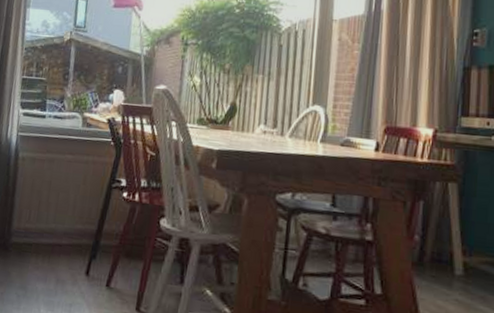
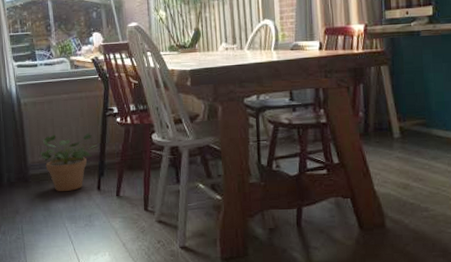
potted plant: none [27,199,97,271] -> present [39,133,99,192]

